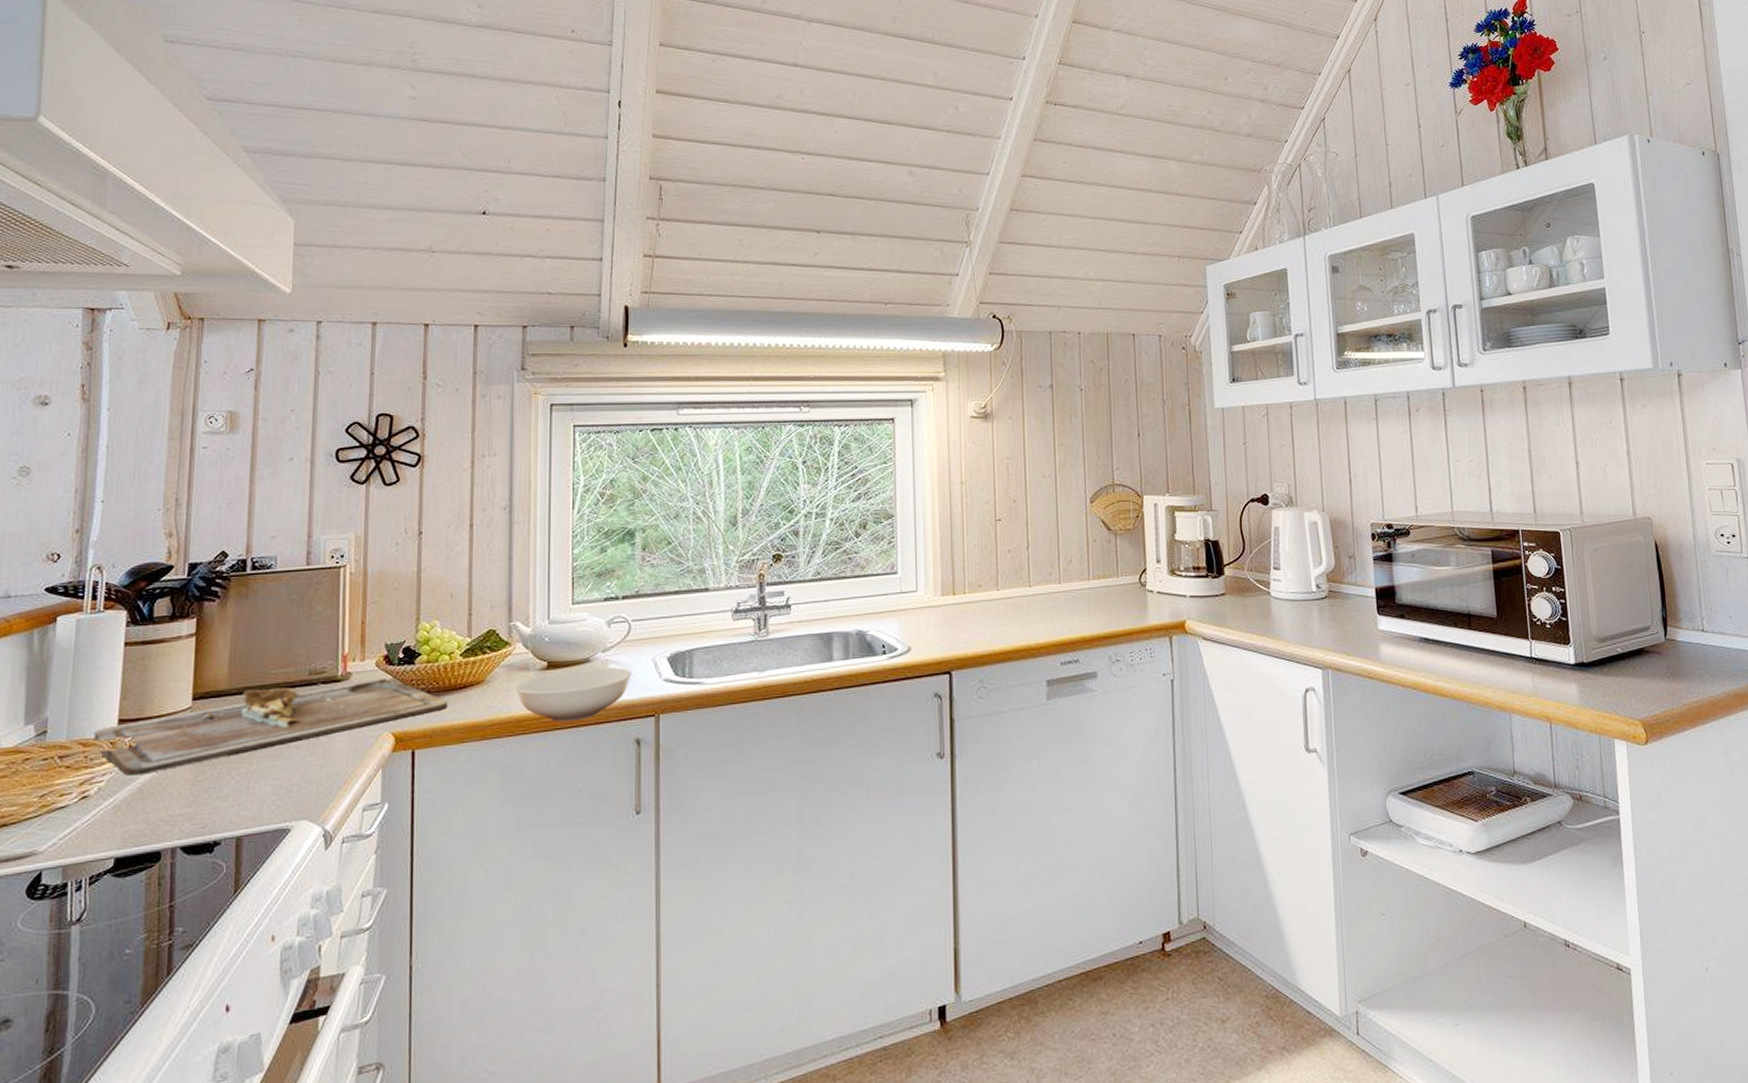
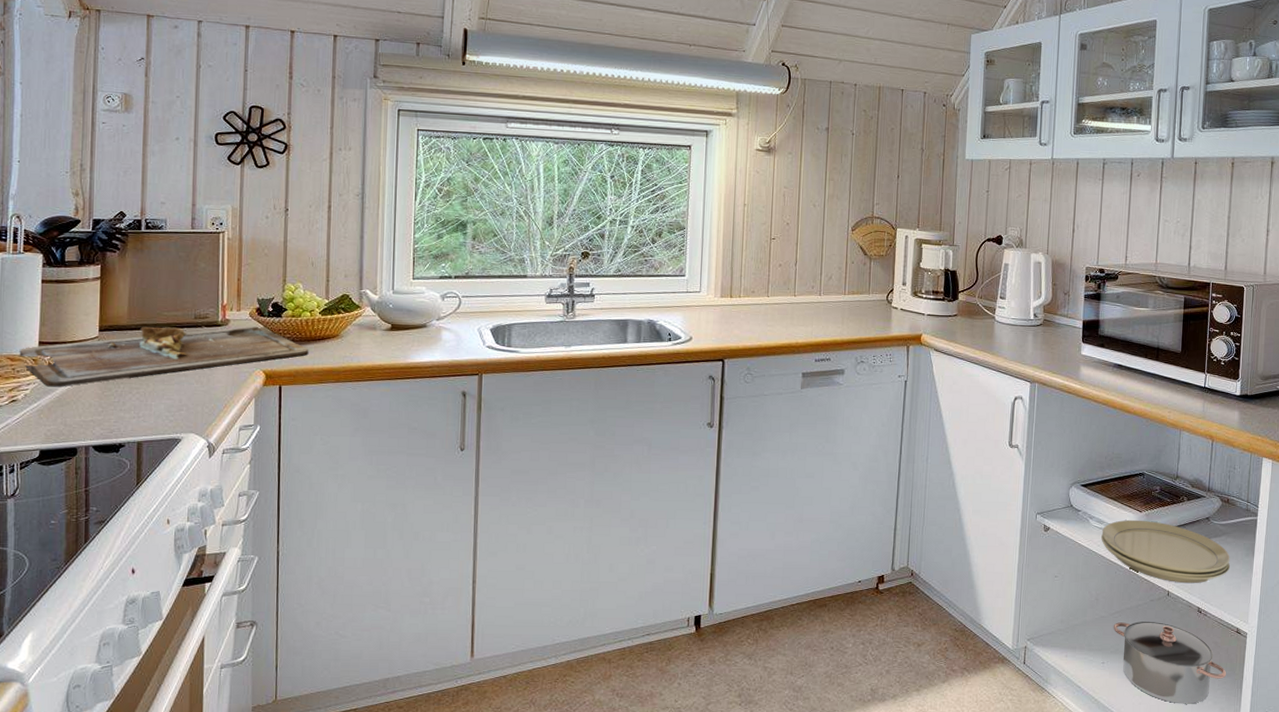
bowl: present [515,666,632,722] -> none [364,331,461,374]
plate: none [1432,831,1597,910] -> present [1101,519,1231,584]
cooking pot: none [1462,964,1614,1073] -> present [1113,622,1227,704]

